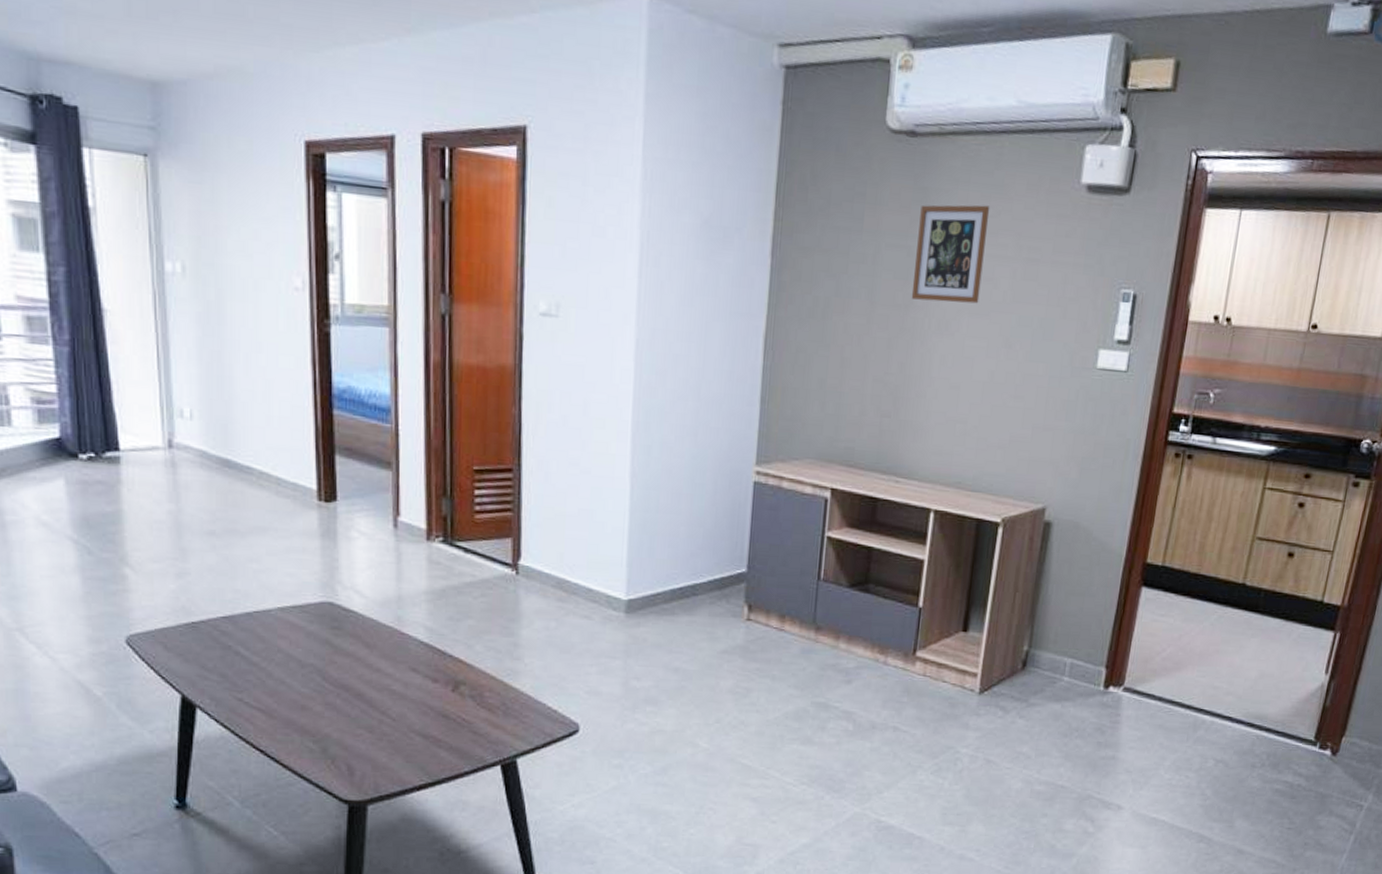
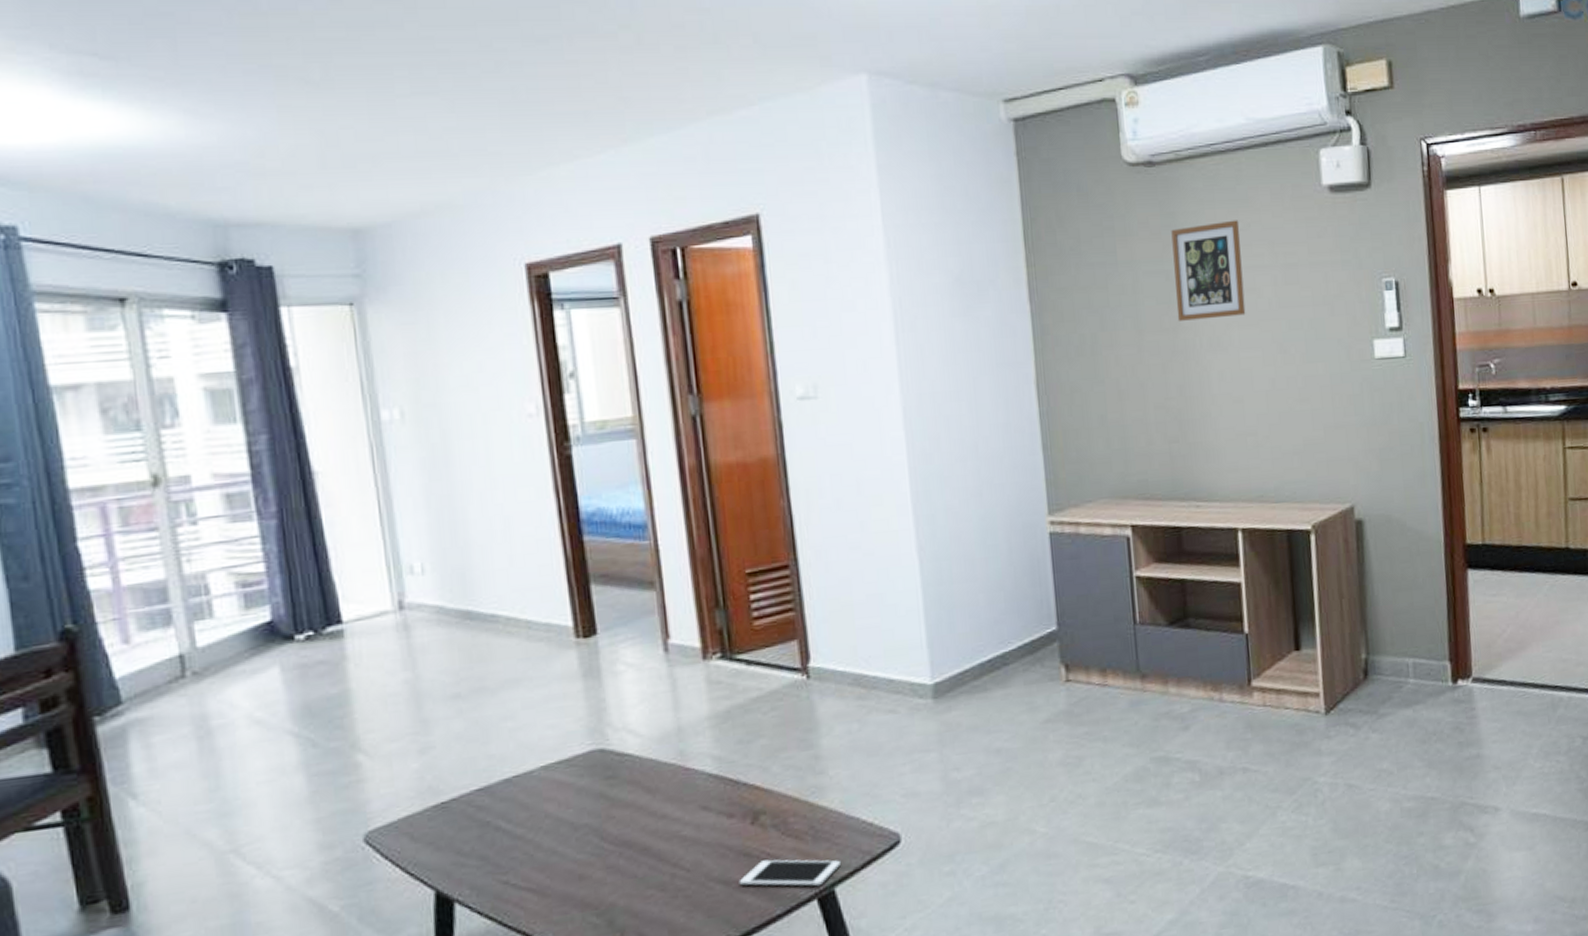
cell phone: none [435,724,524,755] -> present [739,859,840,887]

